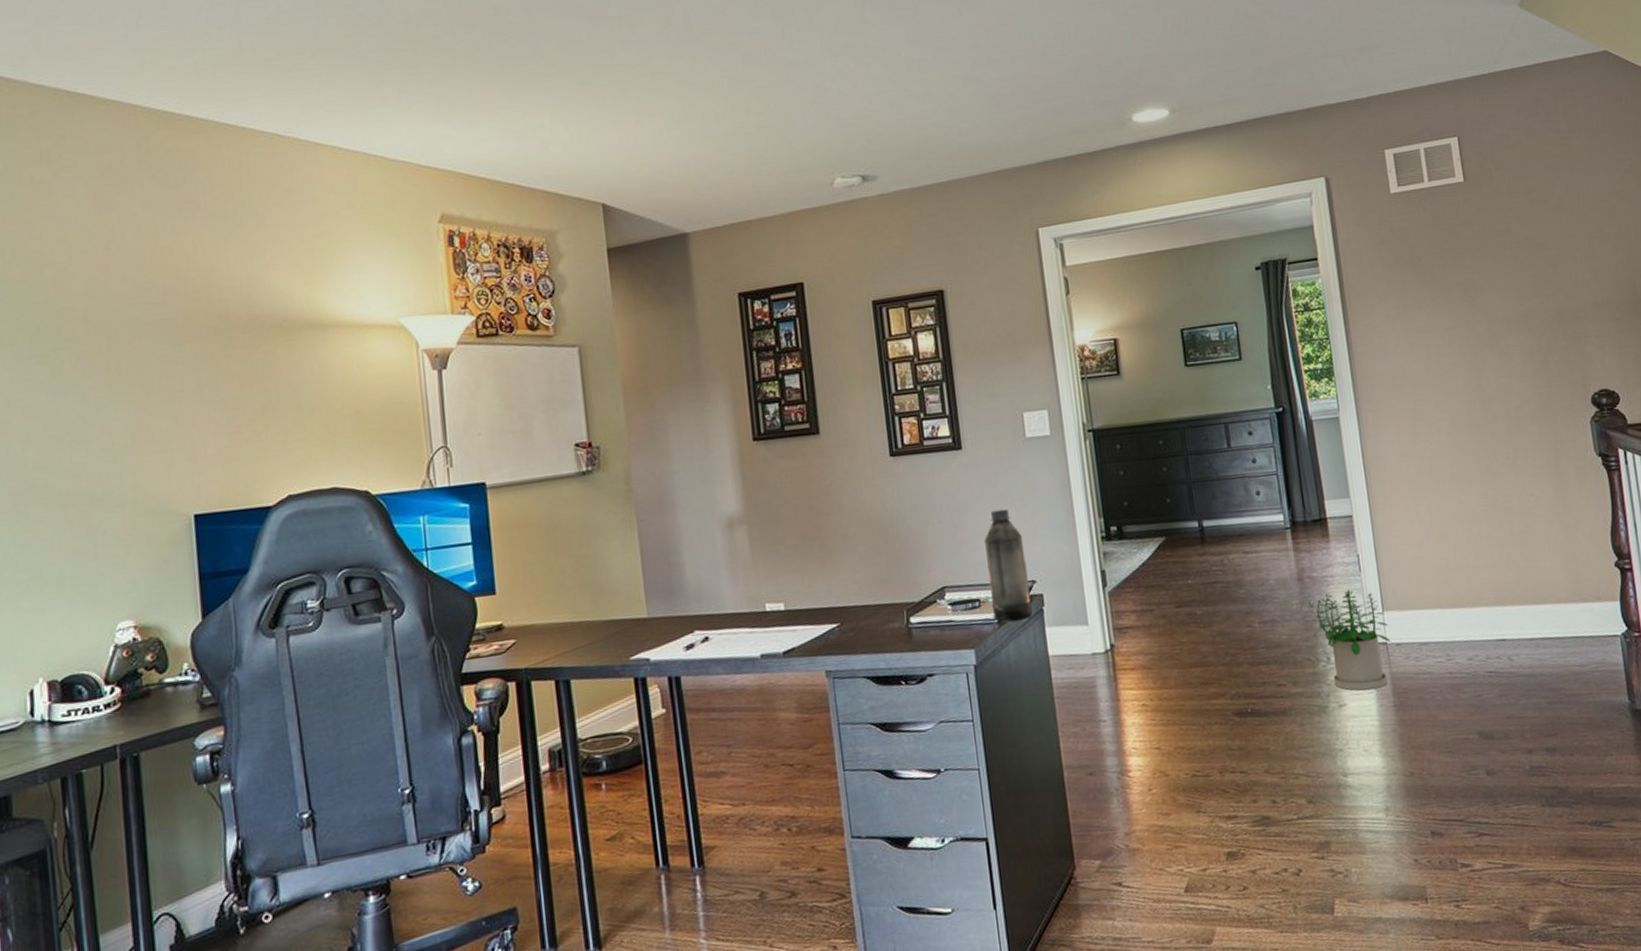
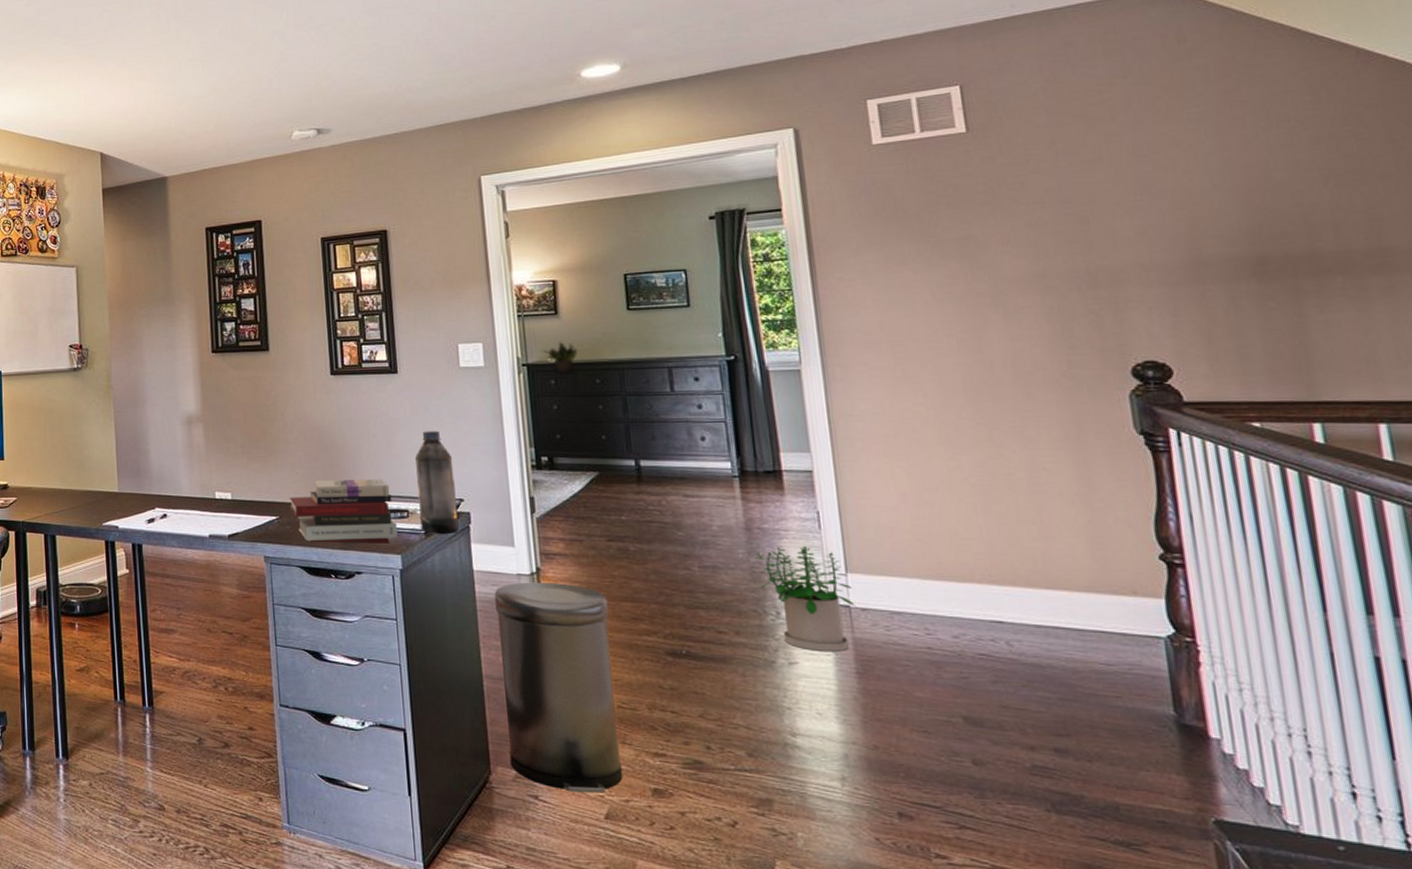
books: none [851,568,970,649] -> present [290,479,398,544]
pedal bin: none [1070,657,1200,873] -> present [494,582,623,794]
potted plant: none [1105,402,1141,437] -> present [541,341,578,373]

